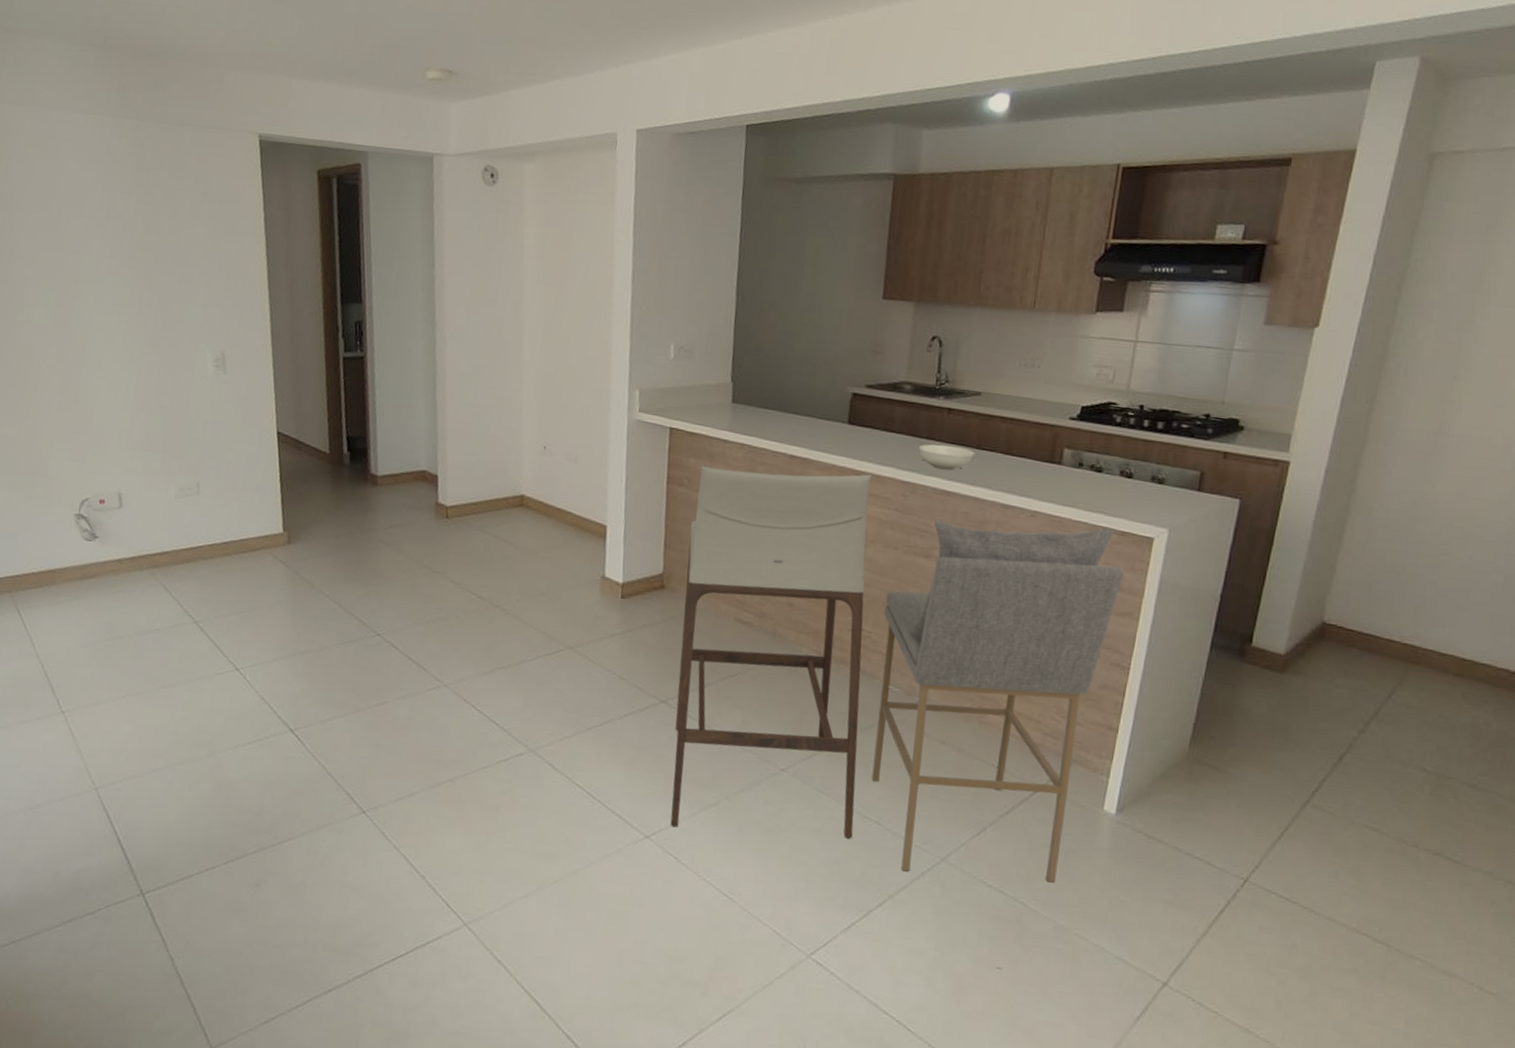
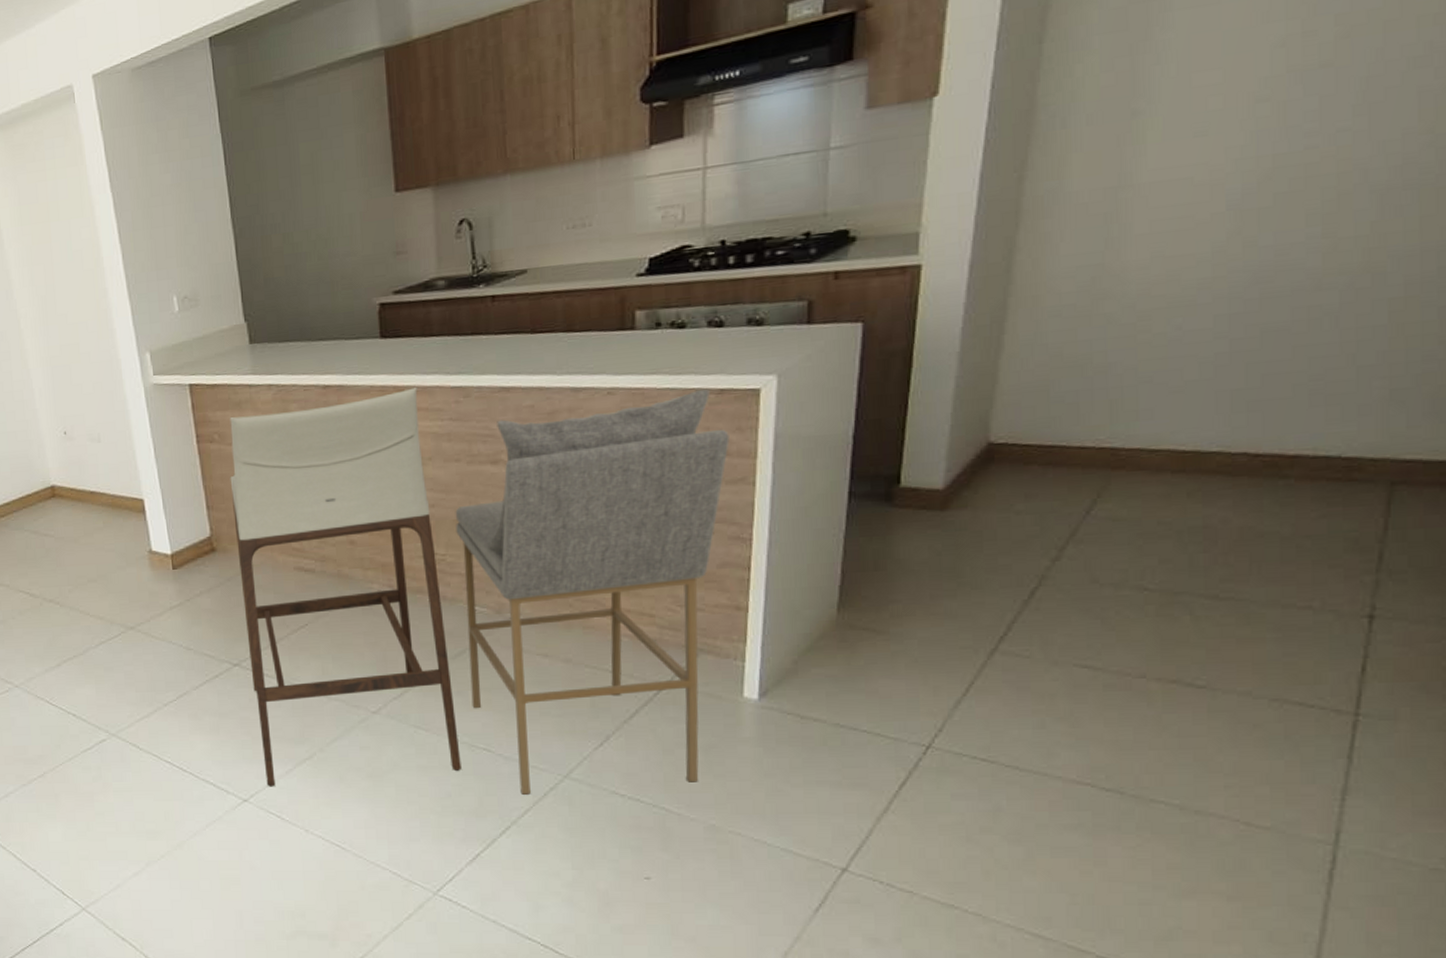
bowl: present [918,444,975,471] -> none [464,335,531,366]

